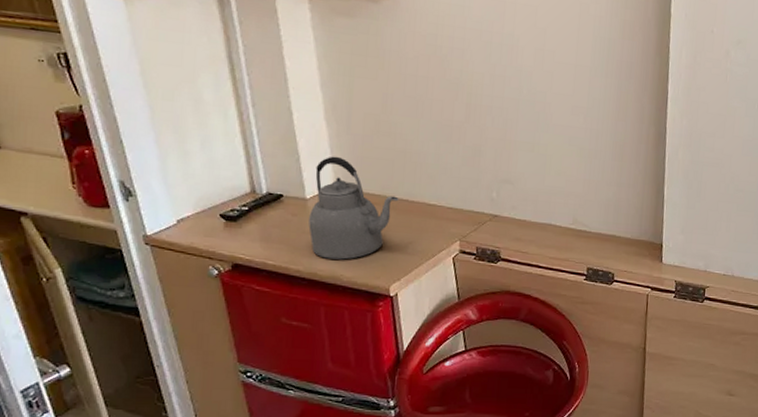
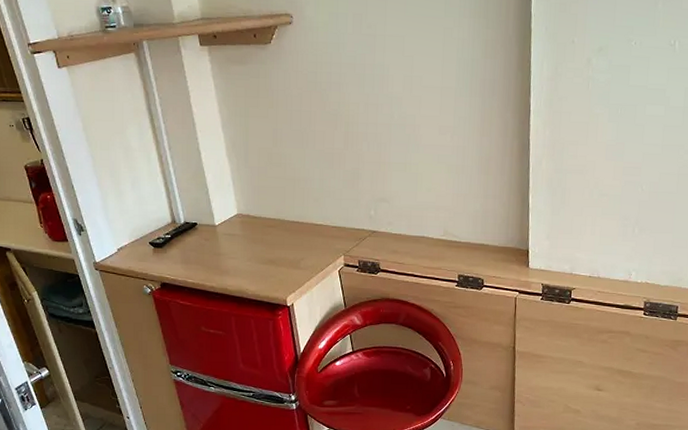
kettle: present [308,156,399,260] -> none [219,187,291,276]

